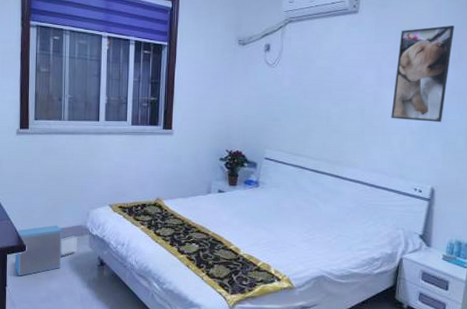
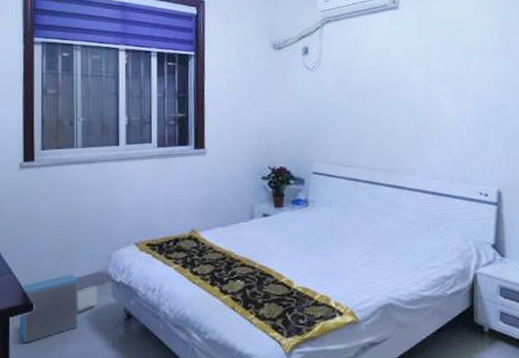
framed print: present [391,25,454,122] -> none [445,15,500,119]

